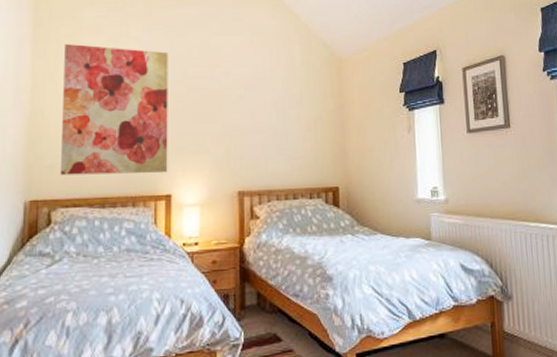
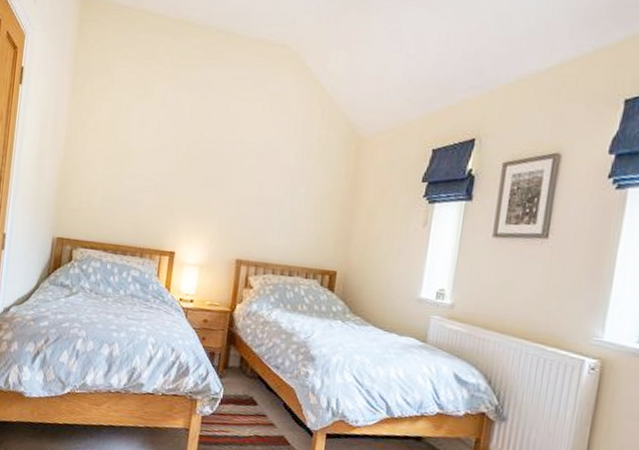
wall art: present [59,44,168,176] -> none [82,97,188,231]

